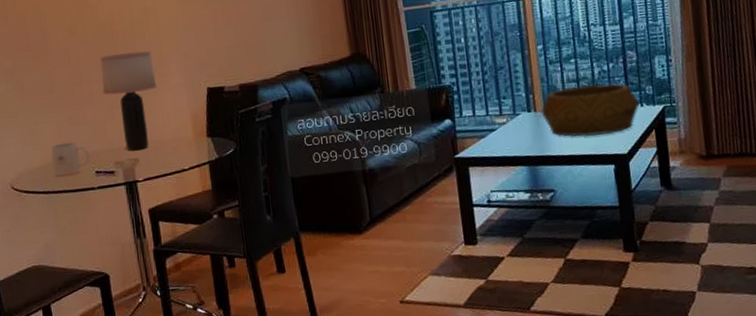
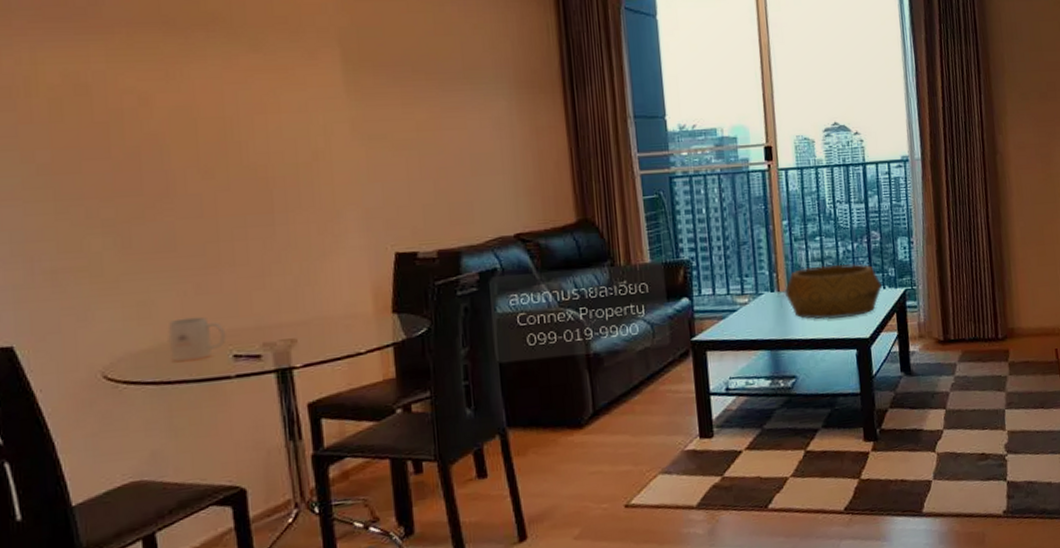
table lamp: present [100,50,157,151] -> none [248,203,327,329]

